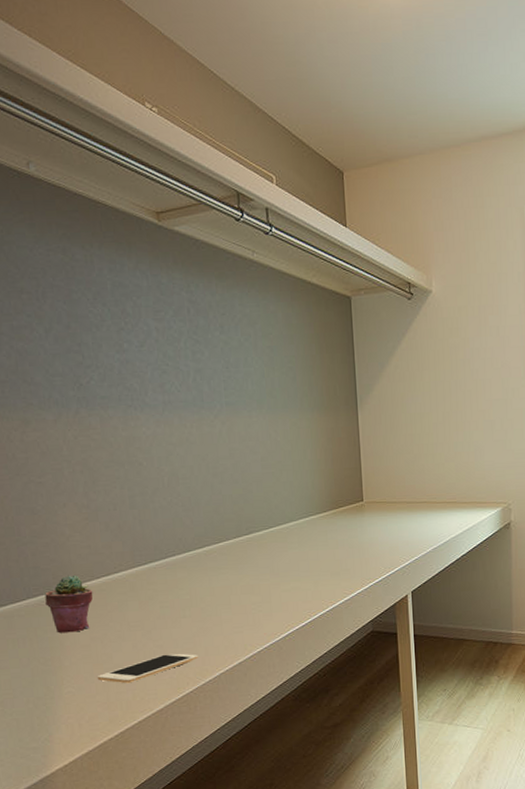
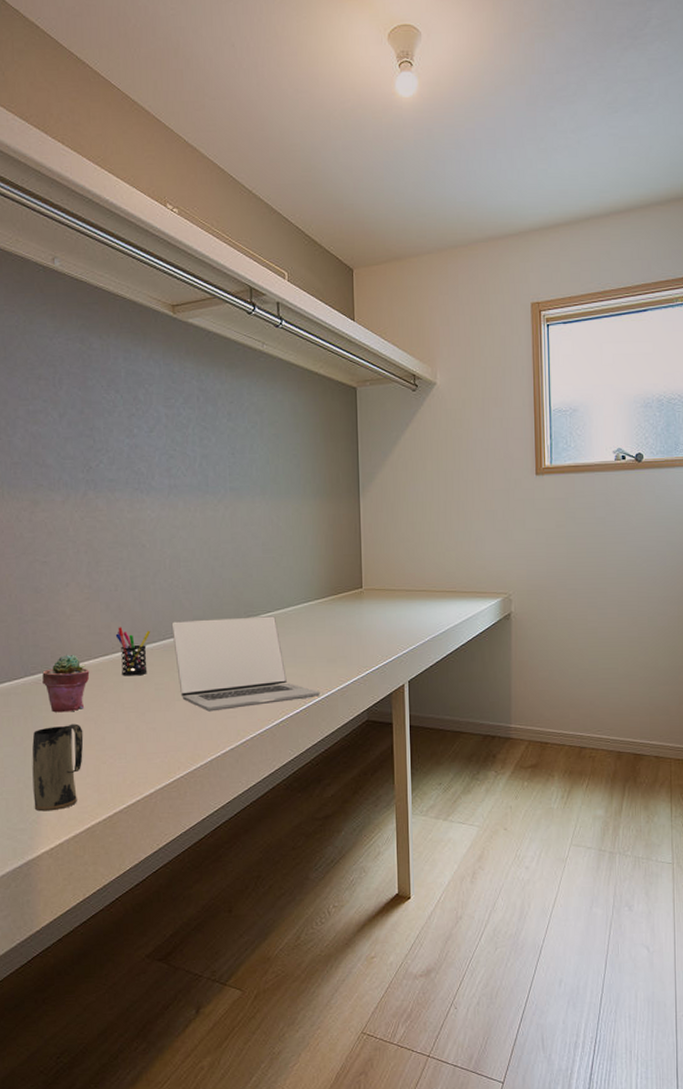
mug: none [39,643,92,730] -> present [32,723,84,812]
cell phone: present [97,653,199,684] -> none [88,737,191,766]
pen holder: none [117,546,153,595] -> present [115,627,151,676]
laptop: none [173,530,325,628] -> present [171,615,320,712]

